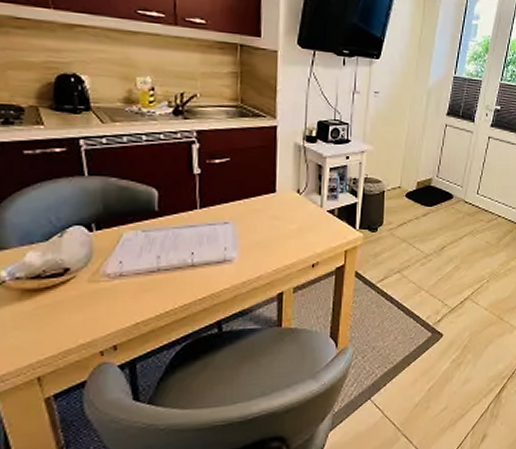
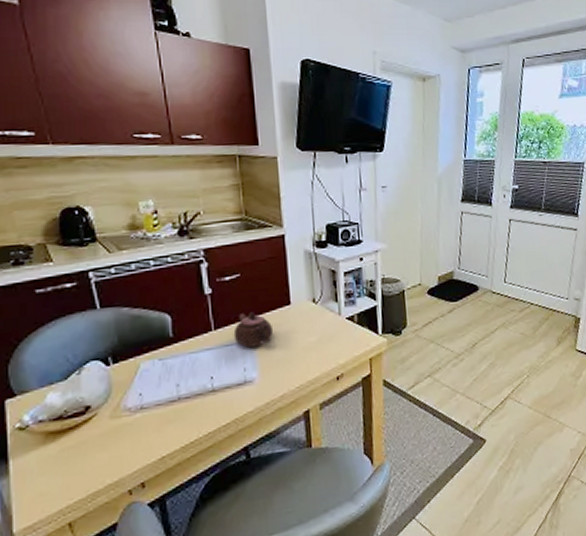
teapot: none [217,196,257,229] -> present [233,312,274,348]

